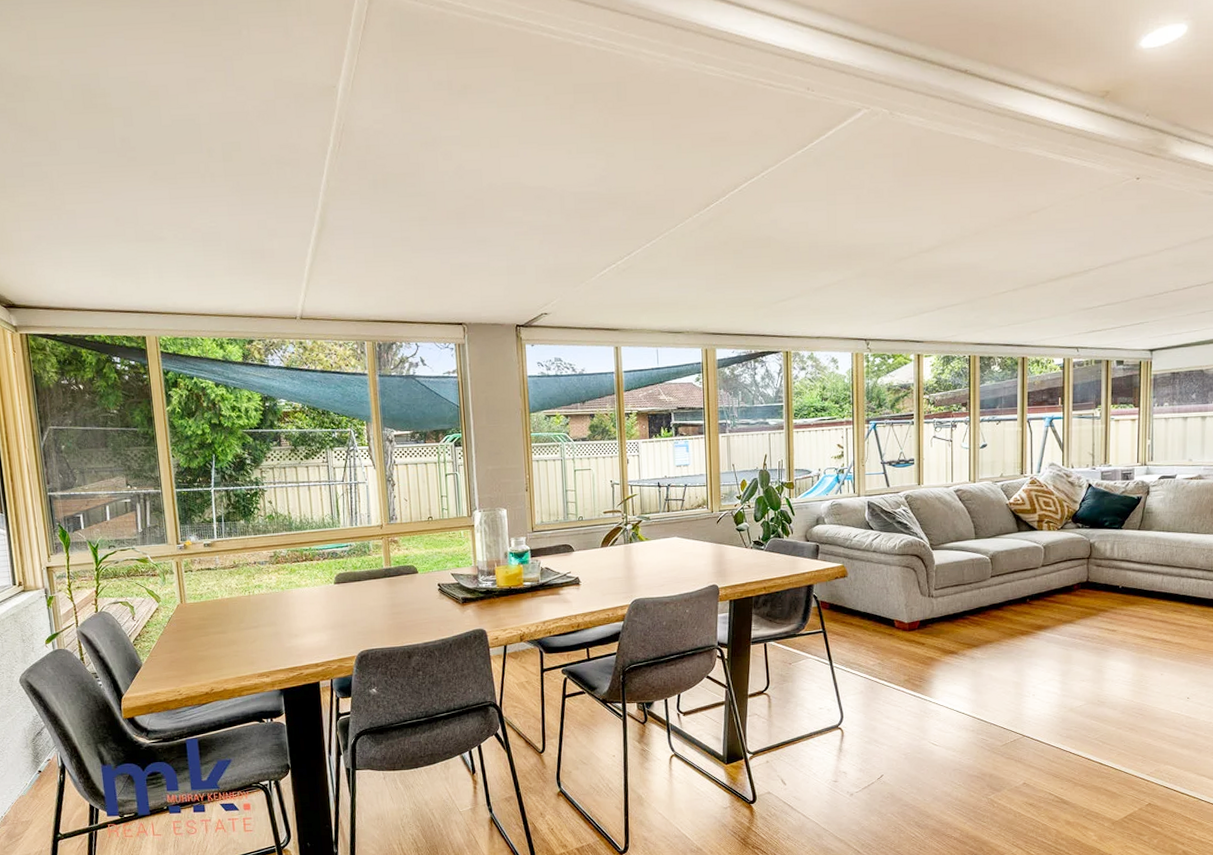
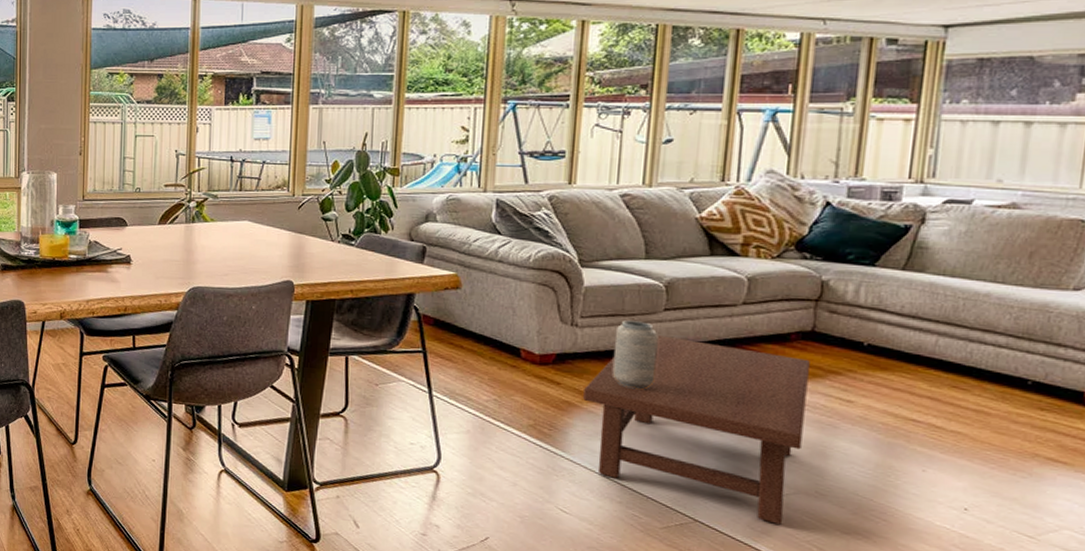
coffee table: none [941,597,1087,729] -> present [583,335,810,524]
vase: none [959,588,989,641] -> present [613,320,659,390]

